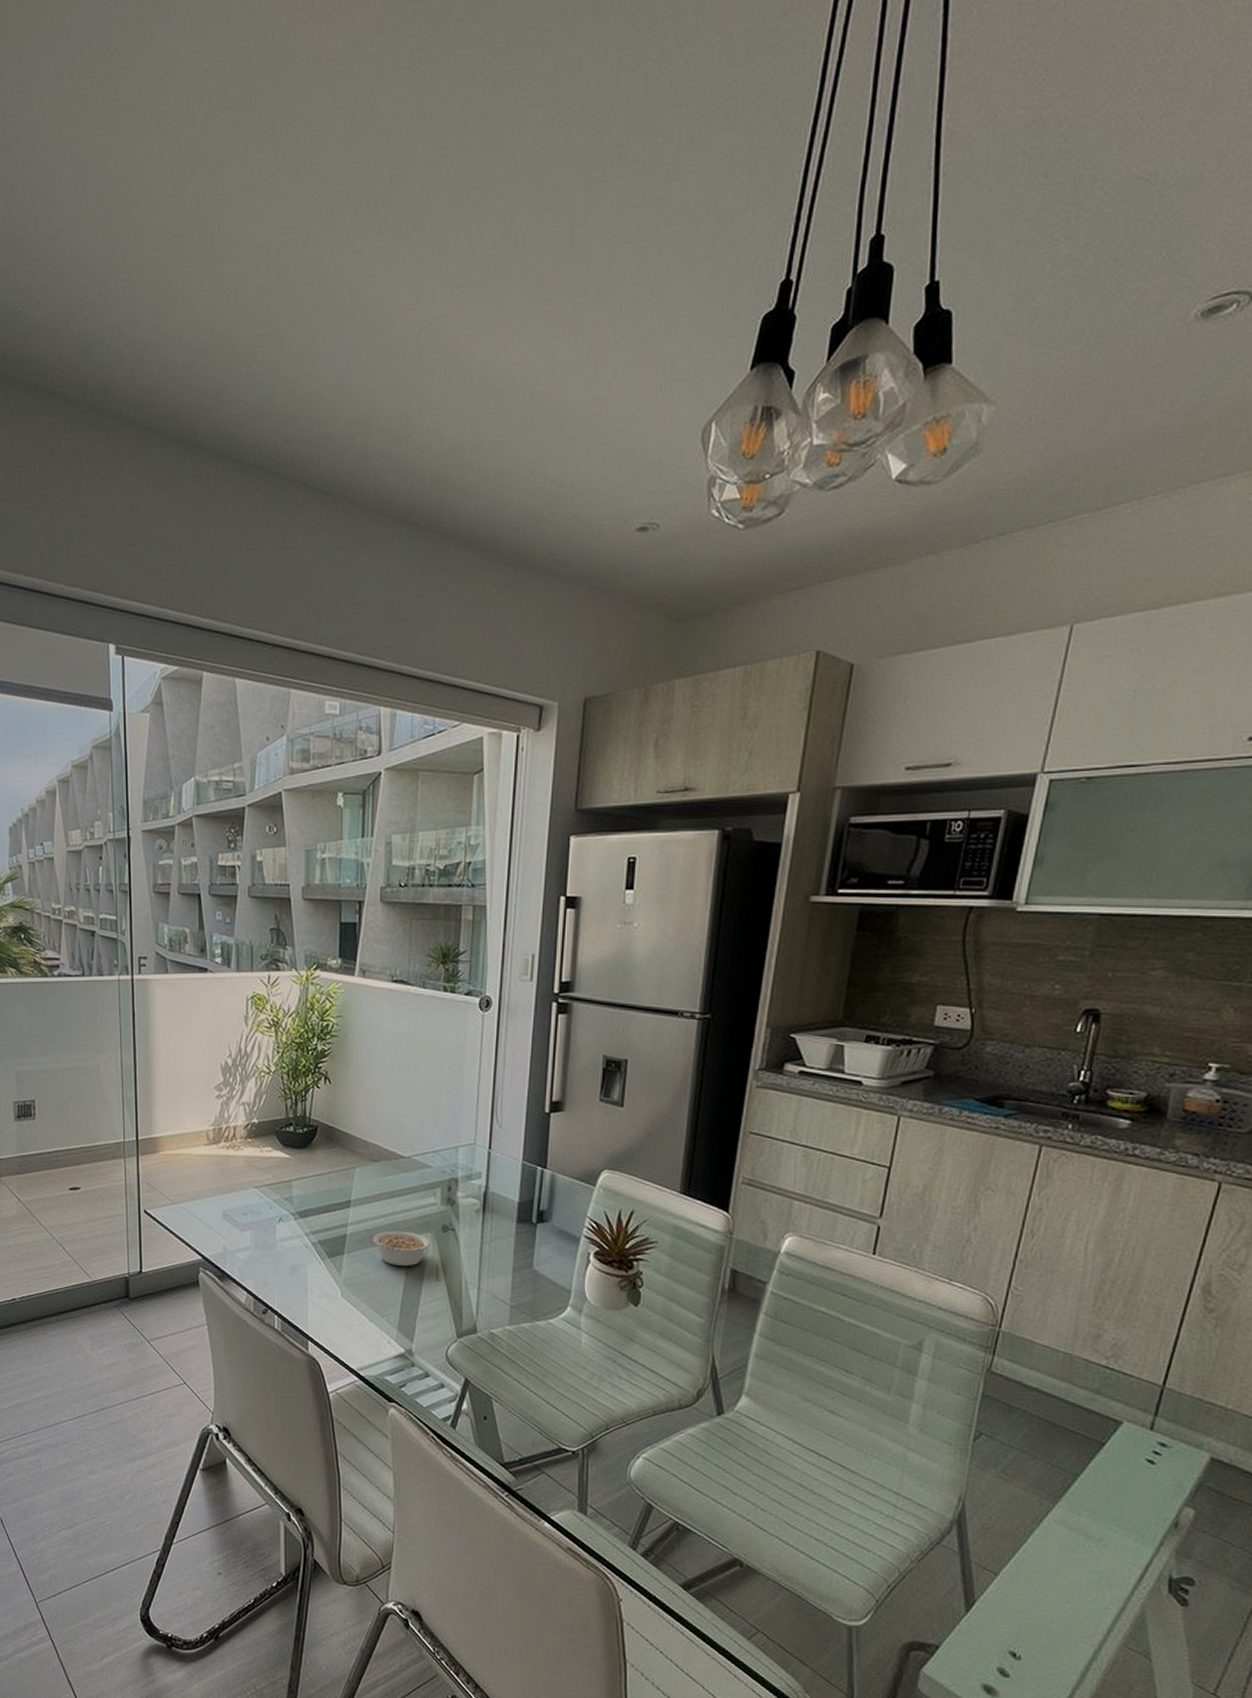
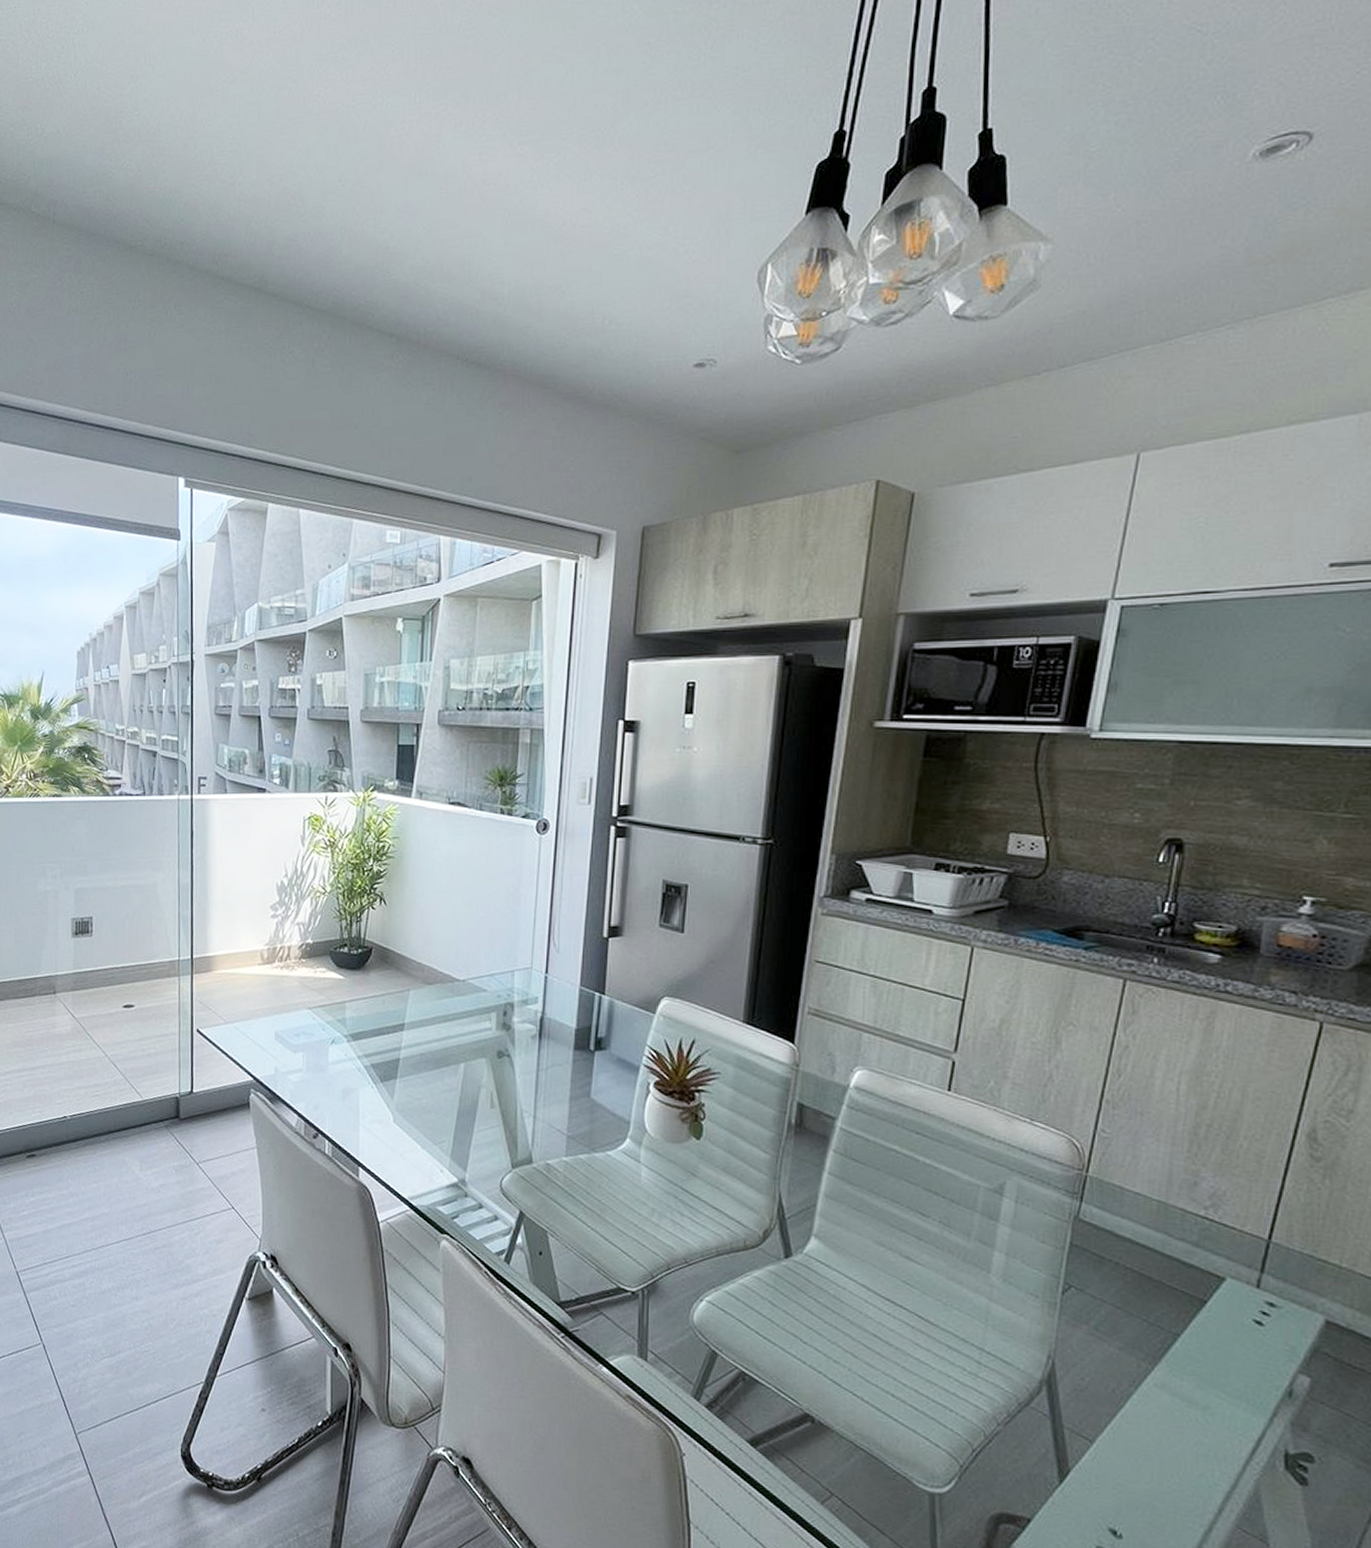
legume: present [373,1230,431,1267] -> none [427,1055,486,1093]

